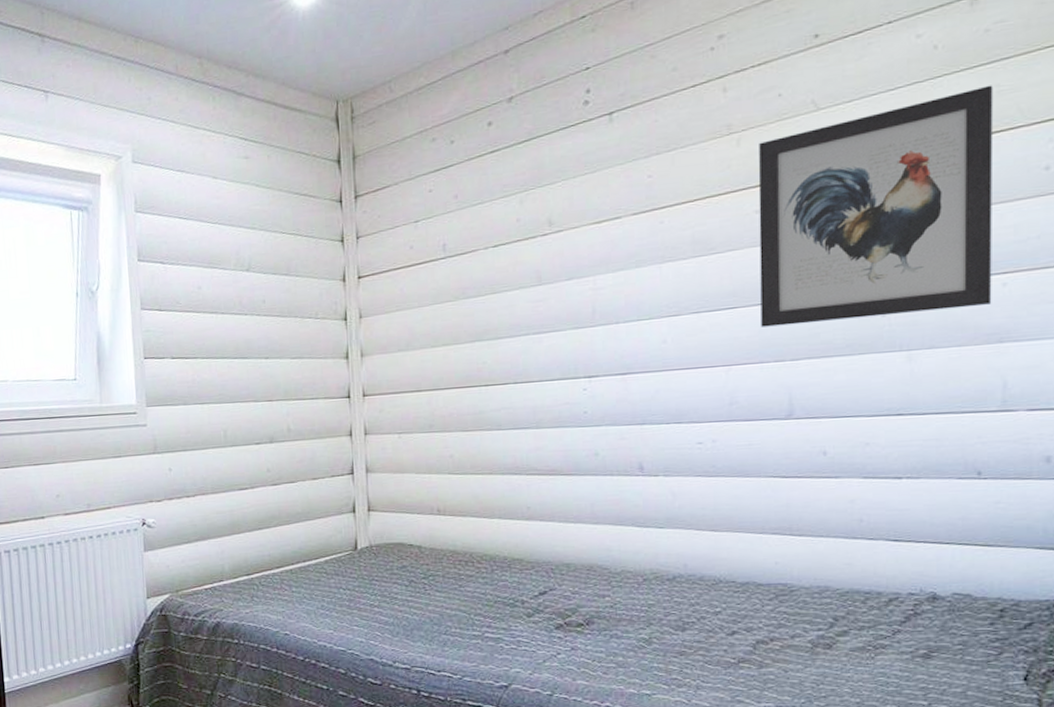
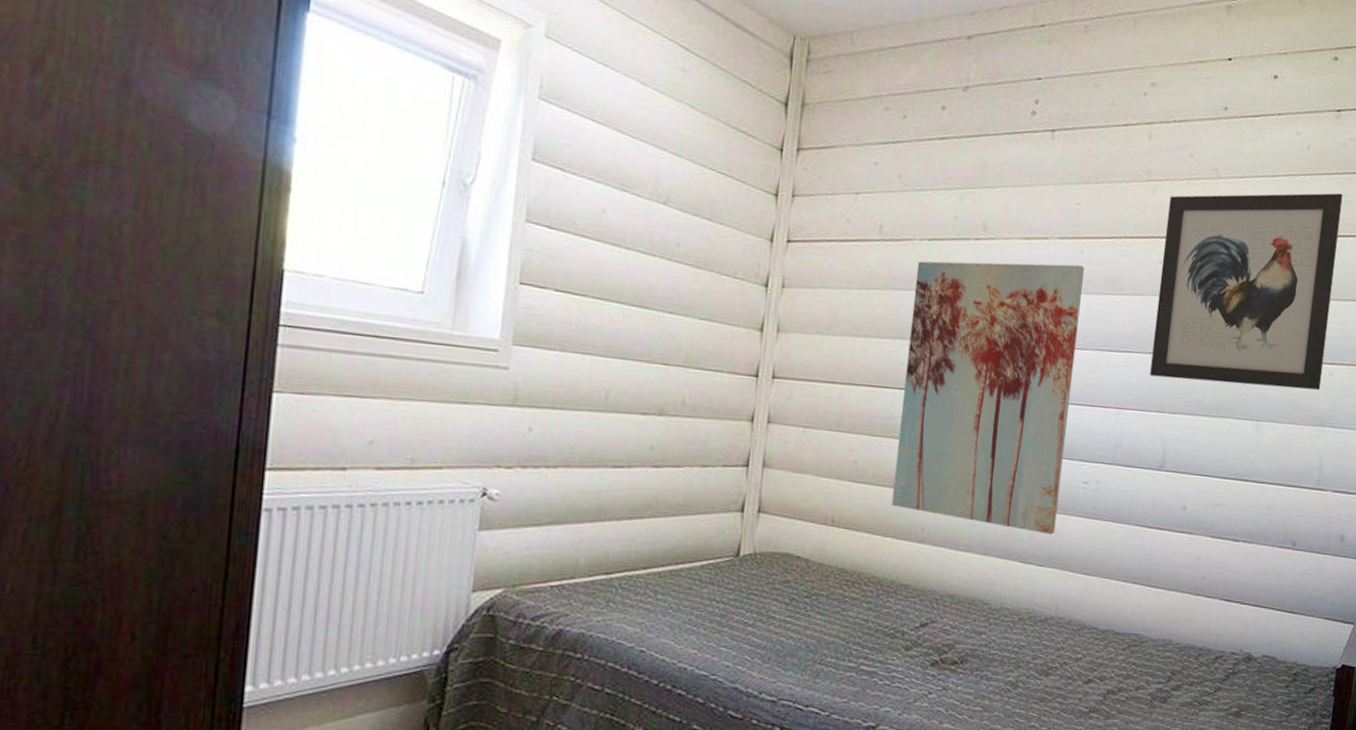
wall art: none [485,235,672,498] -> present [891,261,1085,535]

